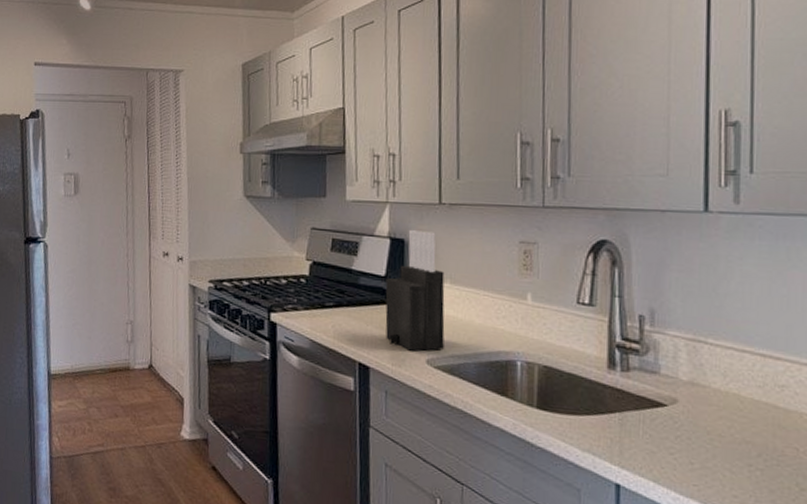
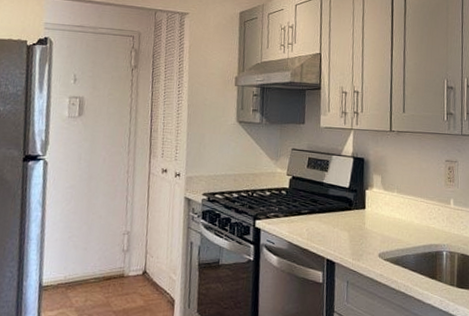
knife block: present [385,230,445,351] -> none [348,151,393,248]

